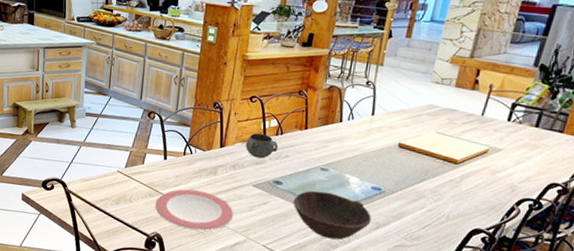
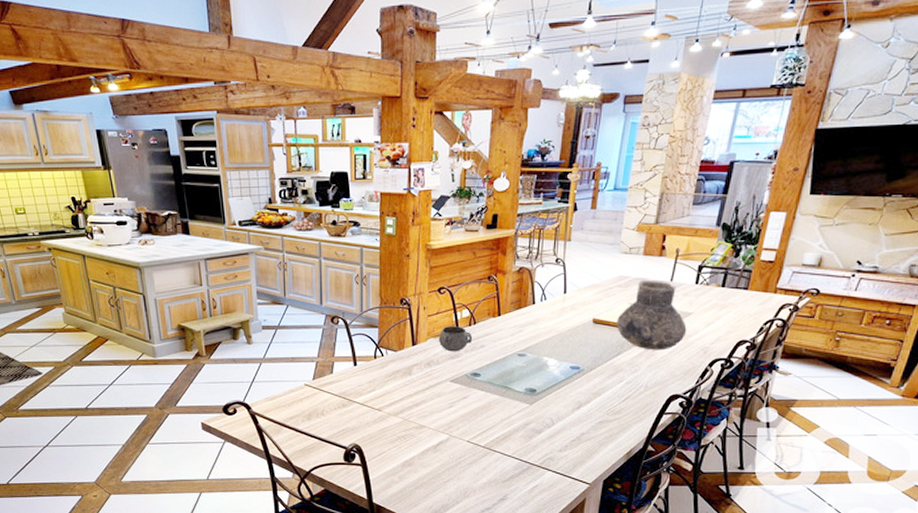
plate: present [155,189,234,231] -> none [350,394,434,435]
bowl: present [293,191,372,240] -> none [493,378,573,425]
vase: none [422,111,495,183] -> present [617,279,687,350]

